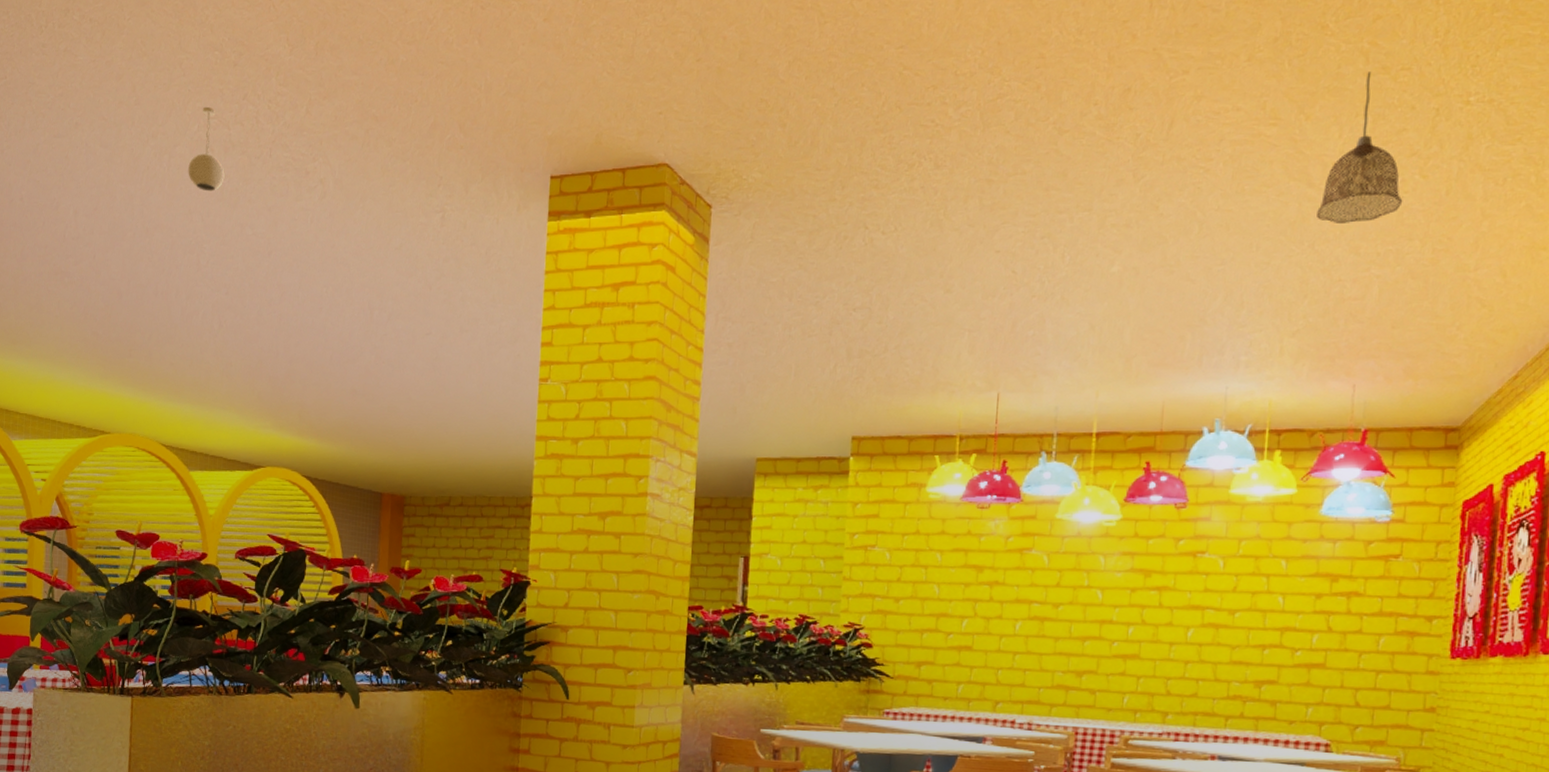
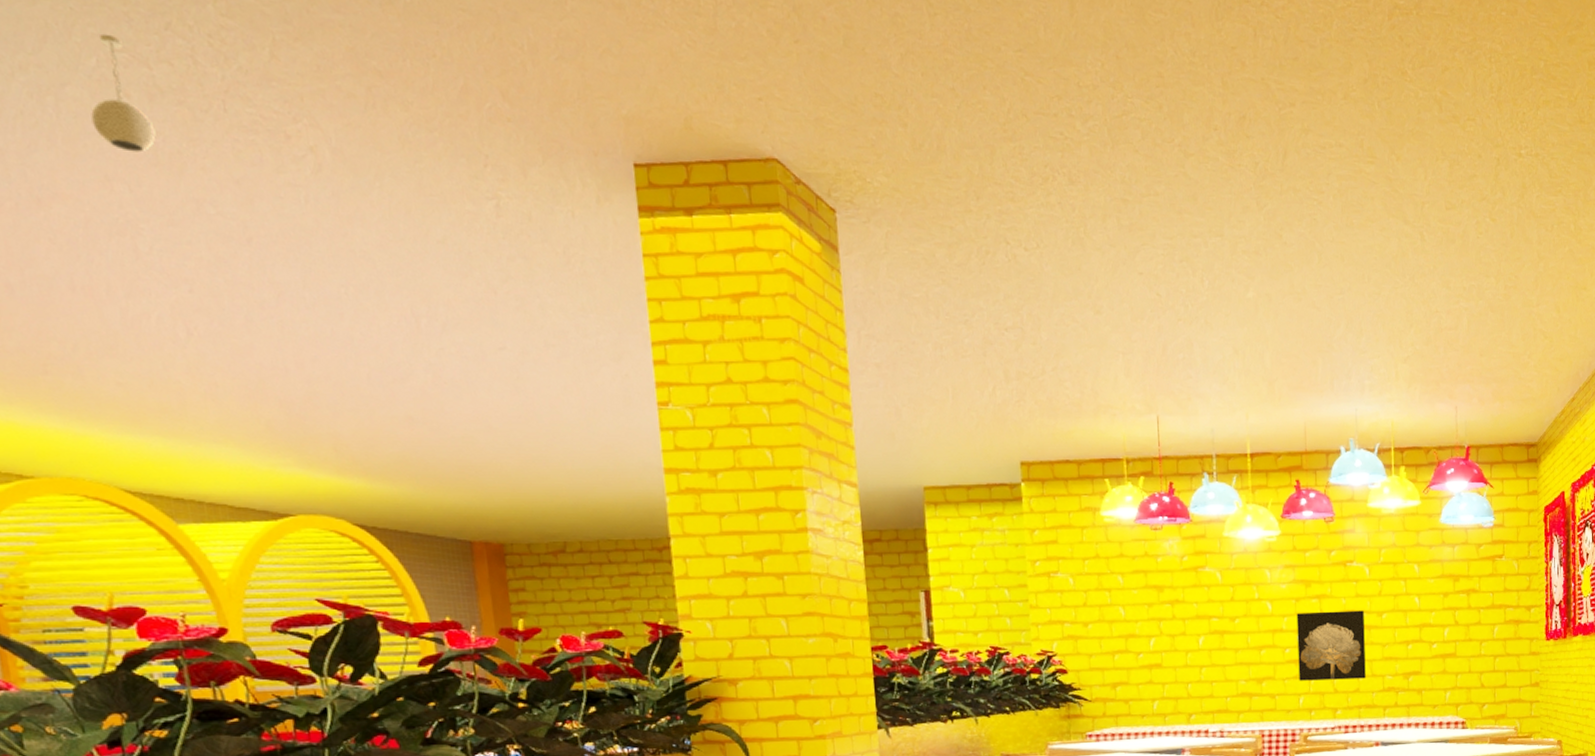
wall art: none [1125,604,1212,683] -> present [1296,610,1366,681]
pendant lamp: present [1317,72,1403,223] -> none [1414,119,1479,259]

